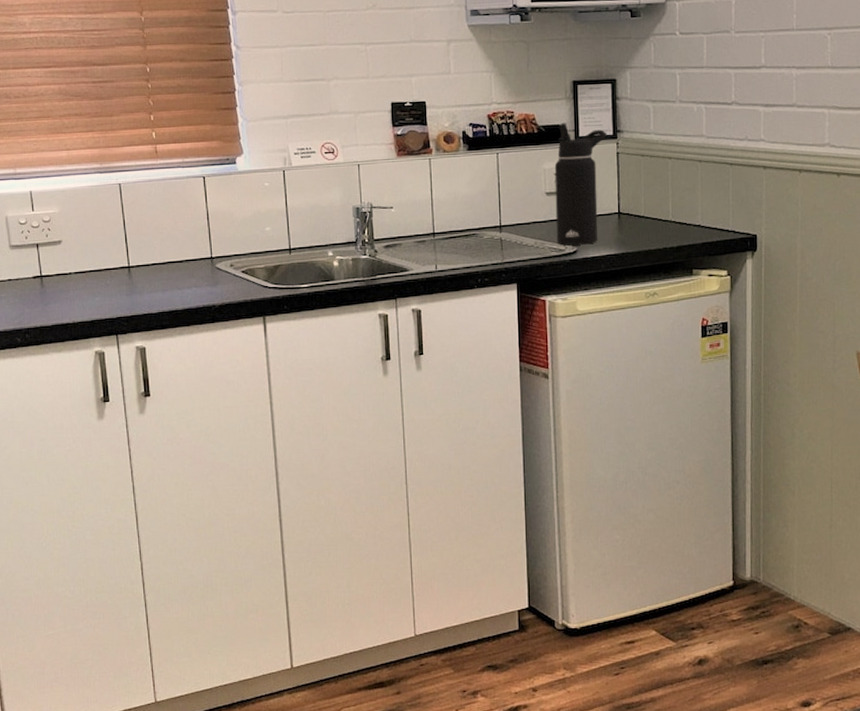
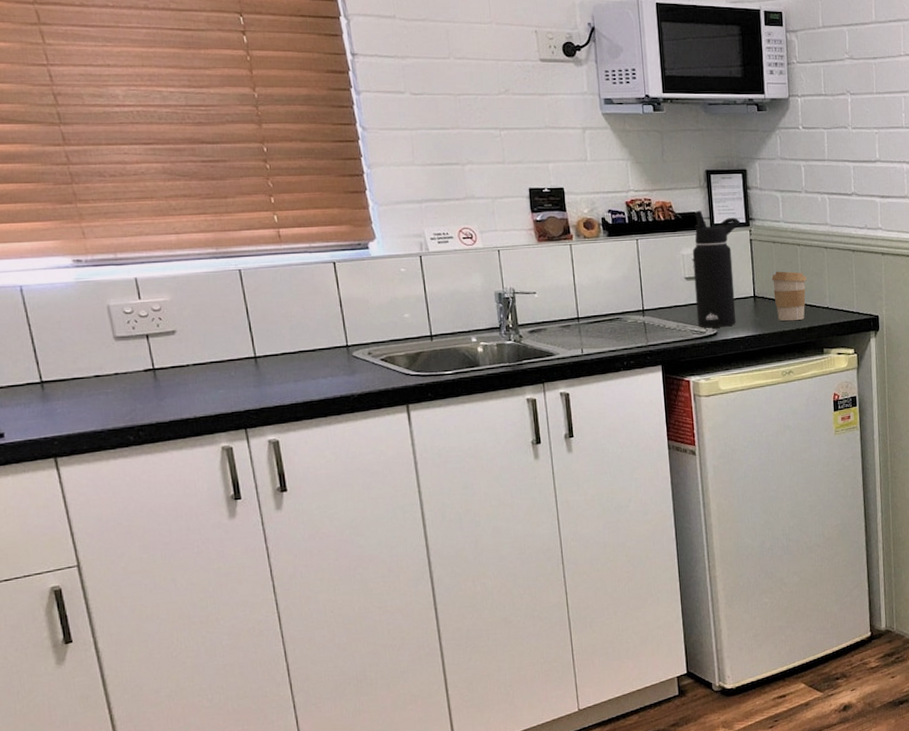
coffee cup: none [638,186,677,240] -> present [771,271,807,321]

